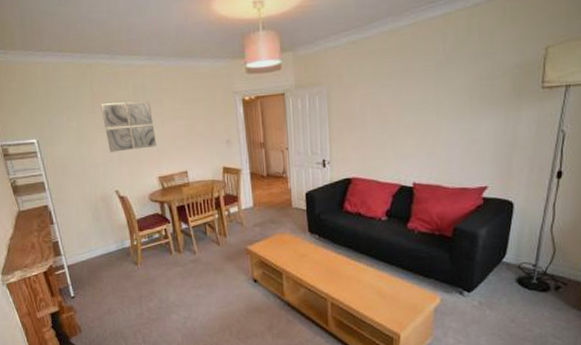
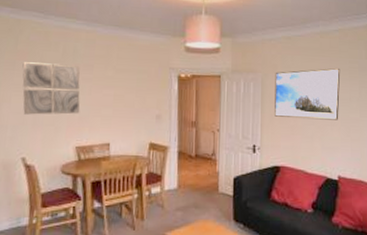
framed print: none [341,68,414,129] -> present [275,68,341,120]

